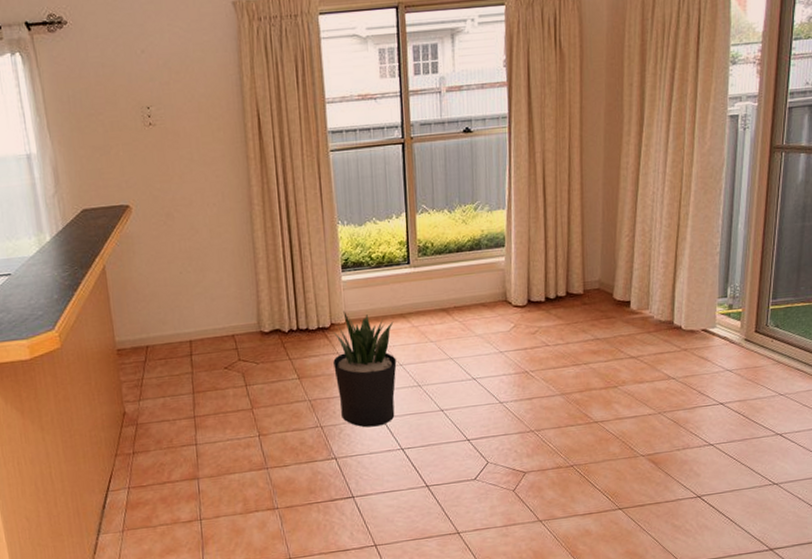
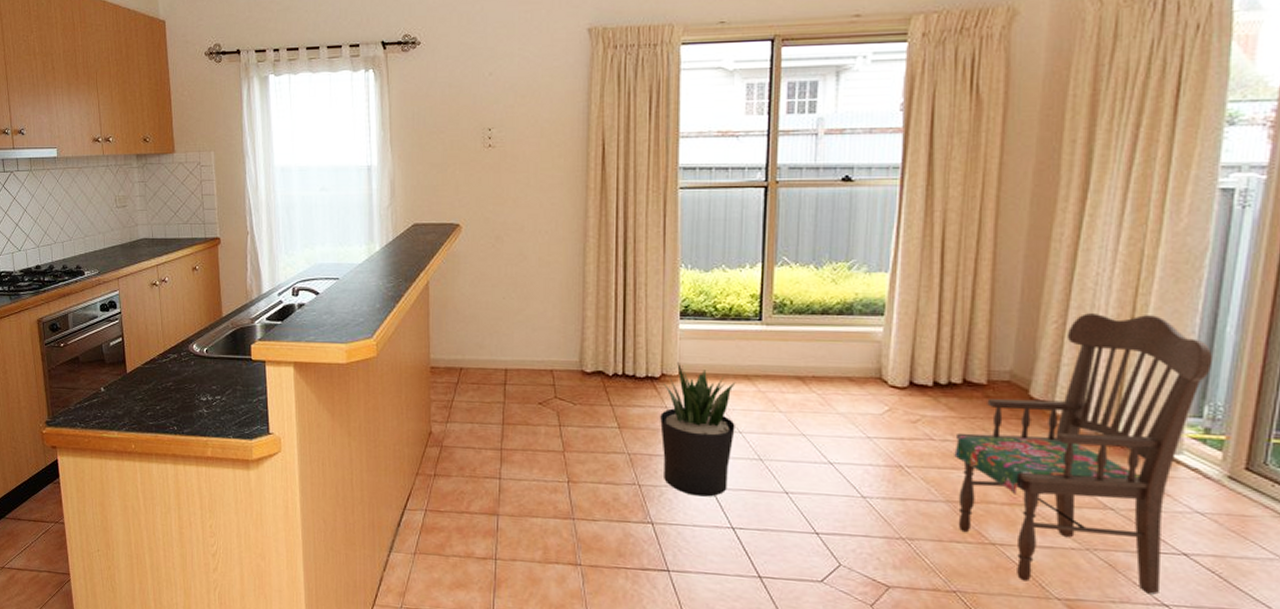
dining chair: none [564,221,731,447] -> present [954,313,1212,593]

